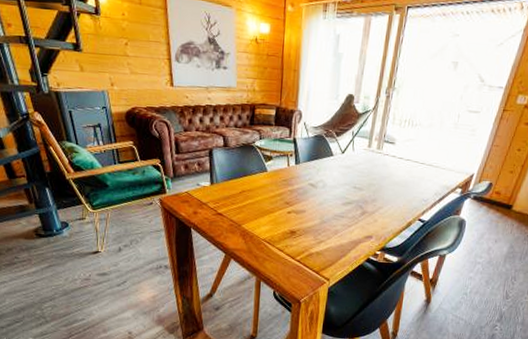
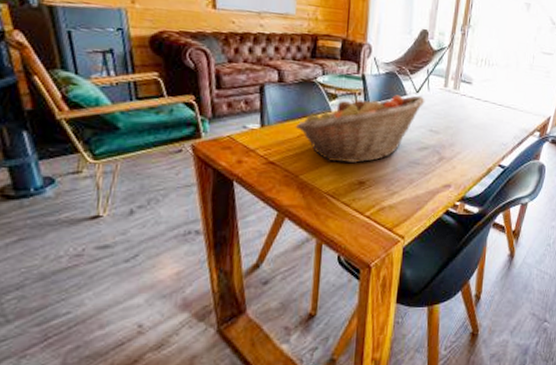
fruit basket: none [238,155,350,215] -> present [295,95,425,163]

